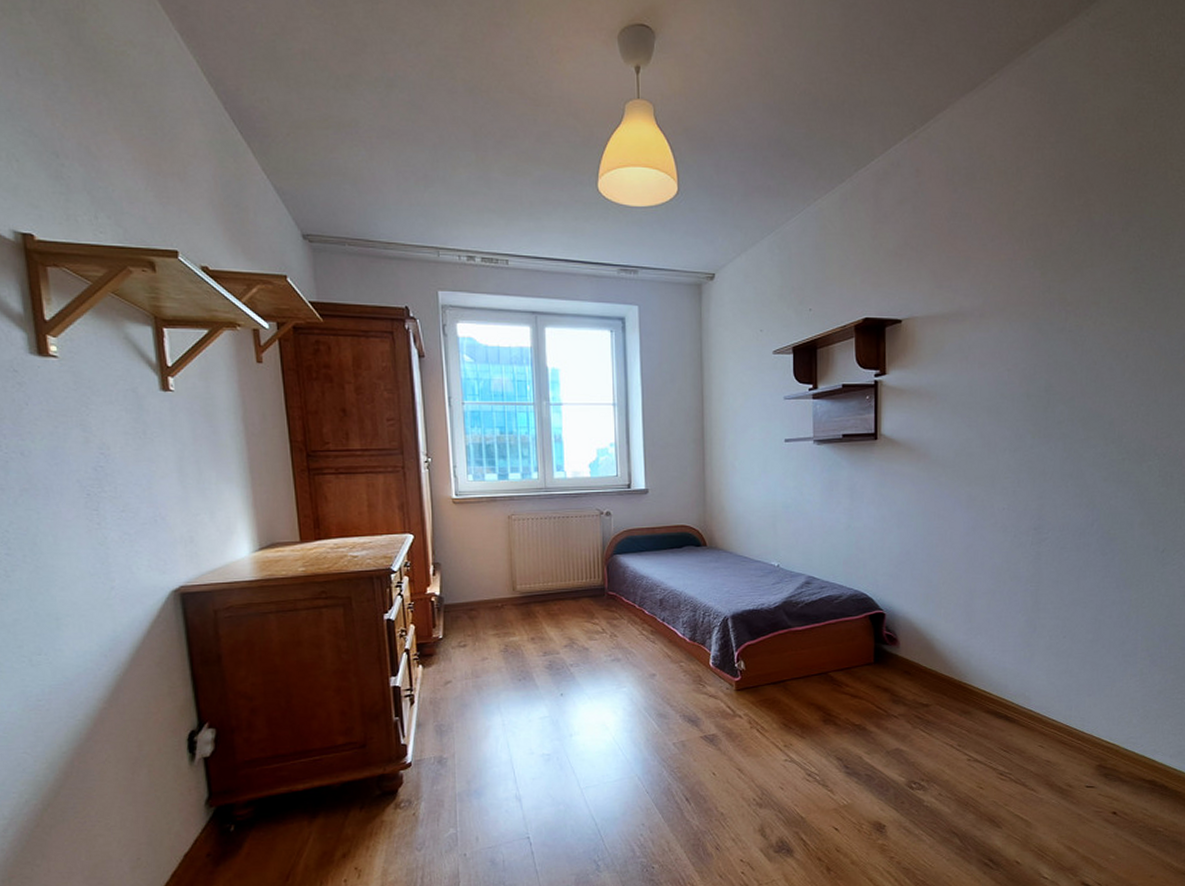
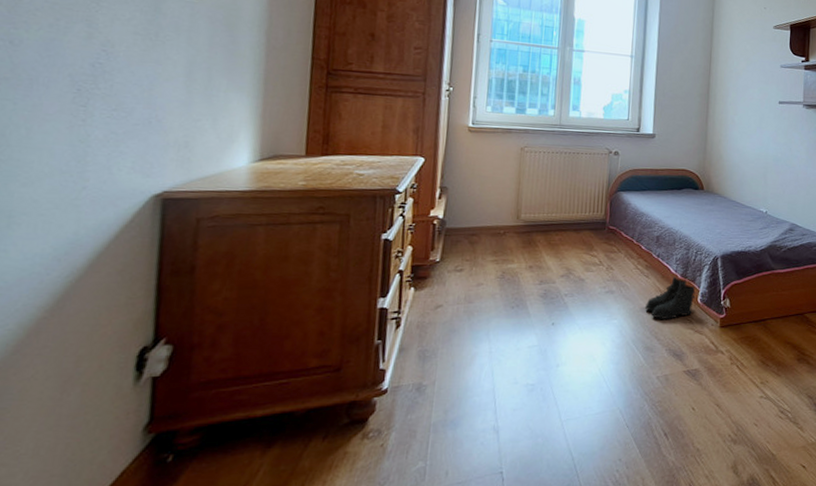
boots: none [653,640,707,686] -> present [644,276,696,320]

